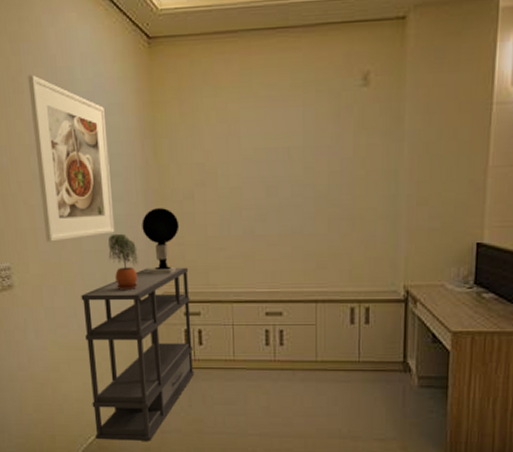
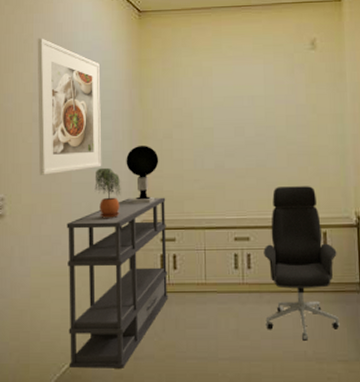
office chair: none [298,256,380,419] -> present [263,186,340,341]

